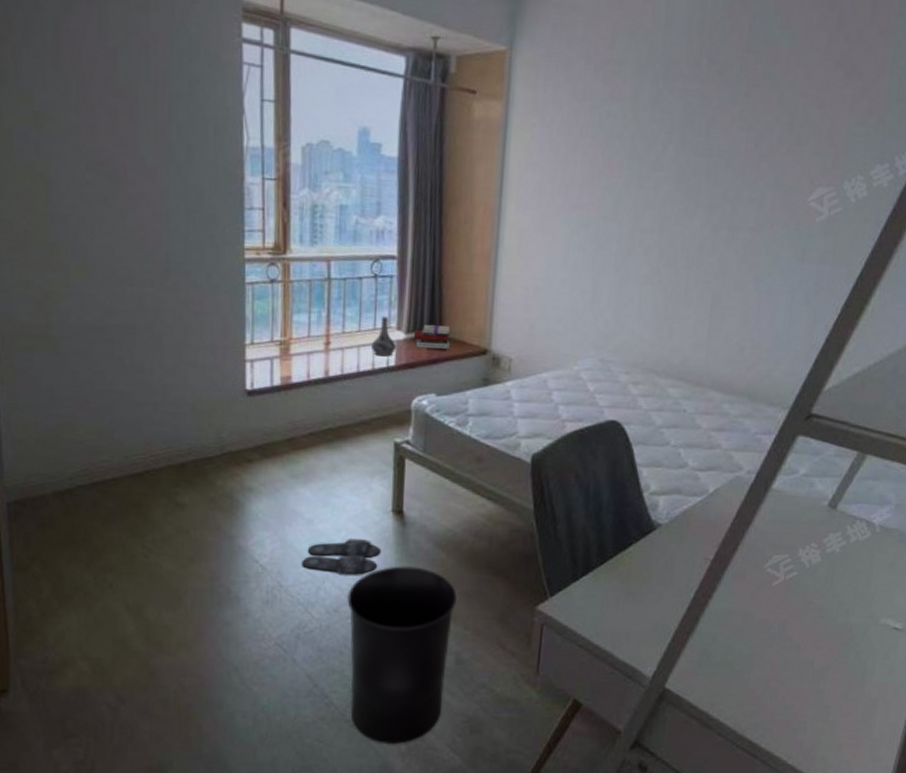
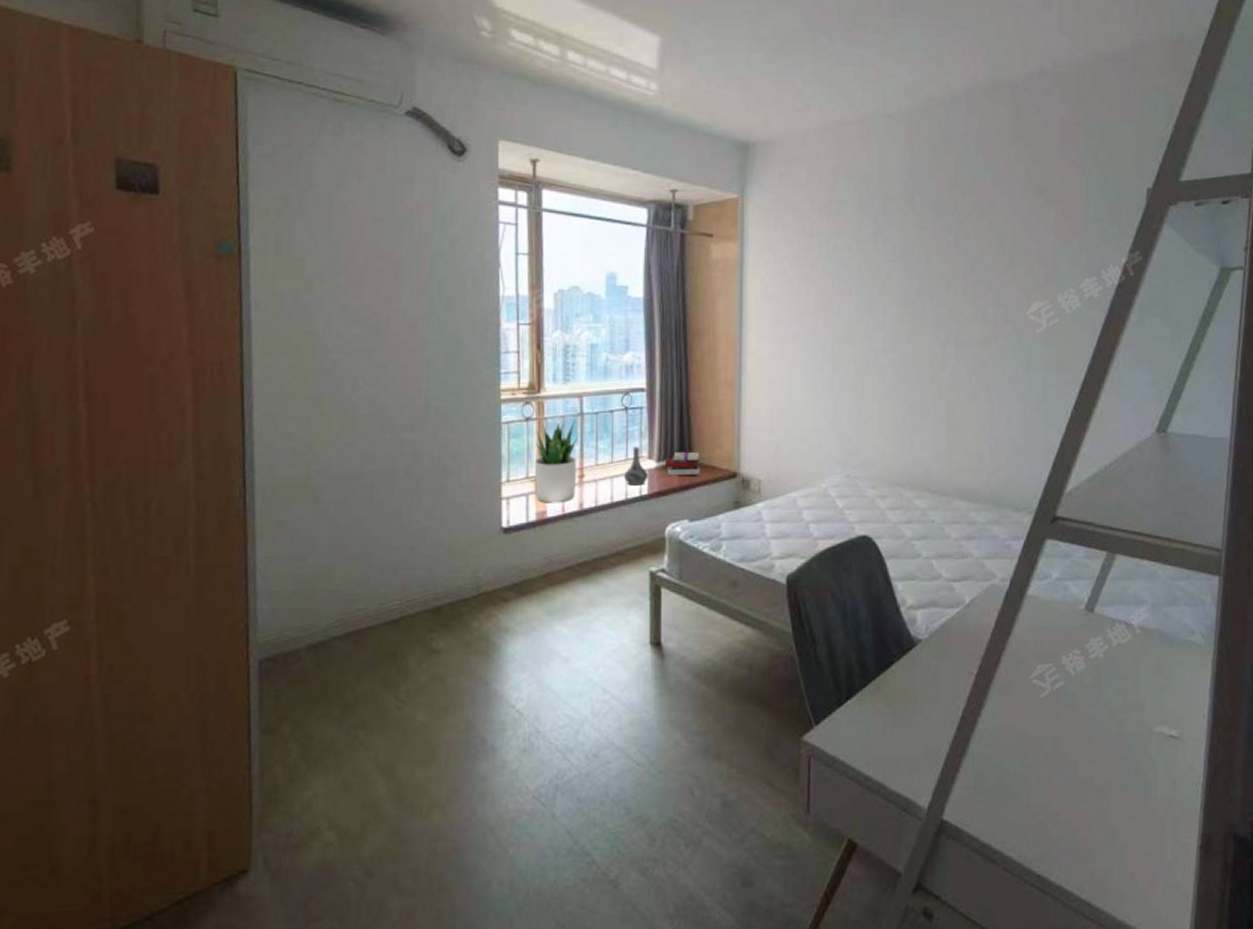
planter: none [279,286,323,369] -> present [534,421,577,503]
slippers: present [302,537,380,575] -> none [560,674,639,715]
waste bin: present [347,566,458,745] -> none [607,701,721,906]

